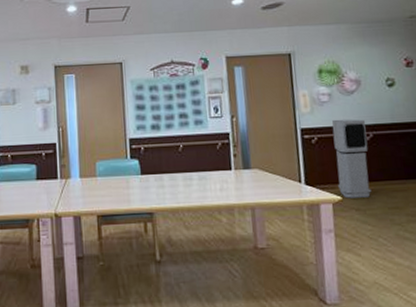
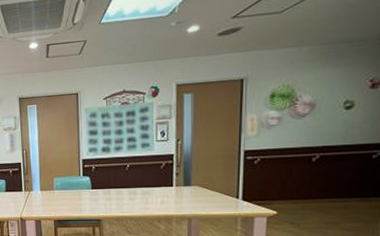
air purifier: present [332,119,372,199] -> none [275,141,313,213]

